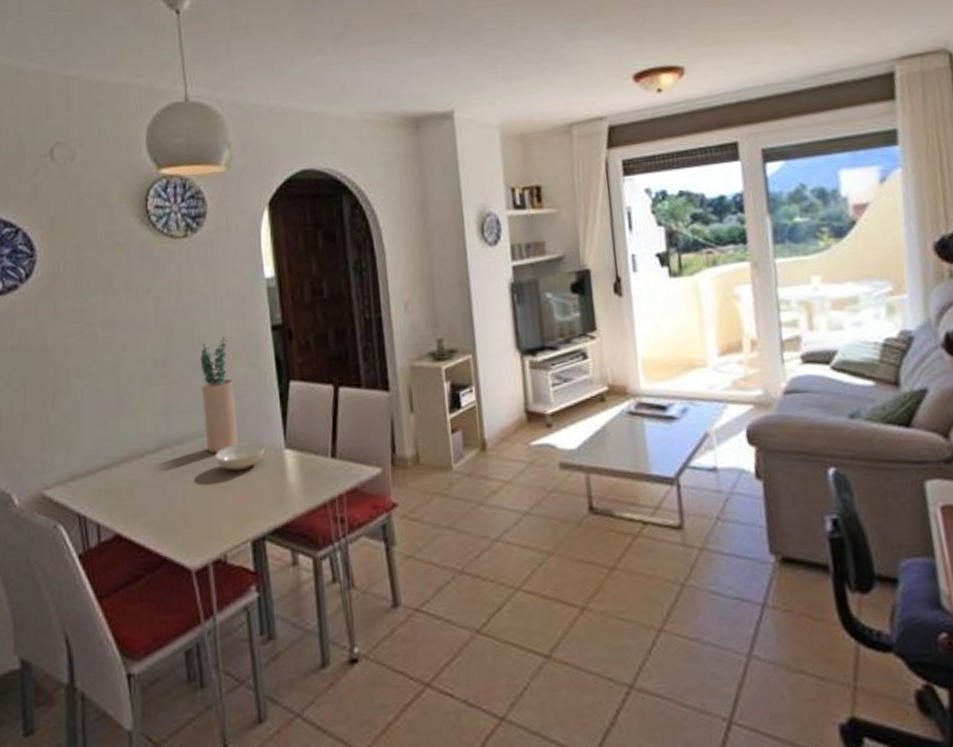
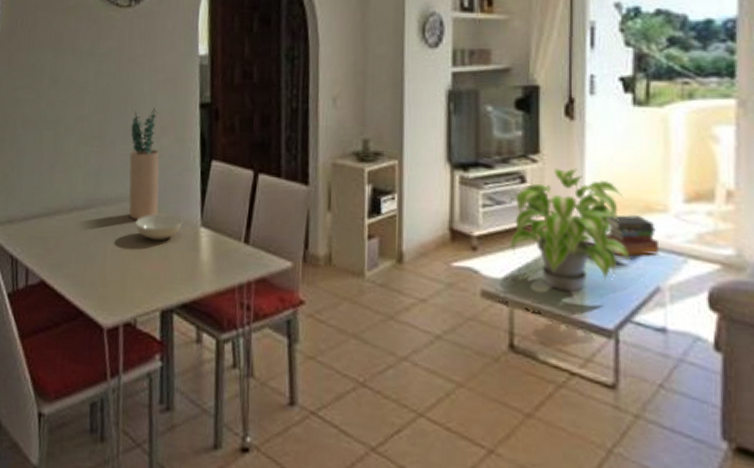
plant: none [574,339,682,451] -> present [508,168,630,292]
books: none [658,373,705,411] -> present [605,215,660,256]

